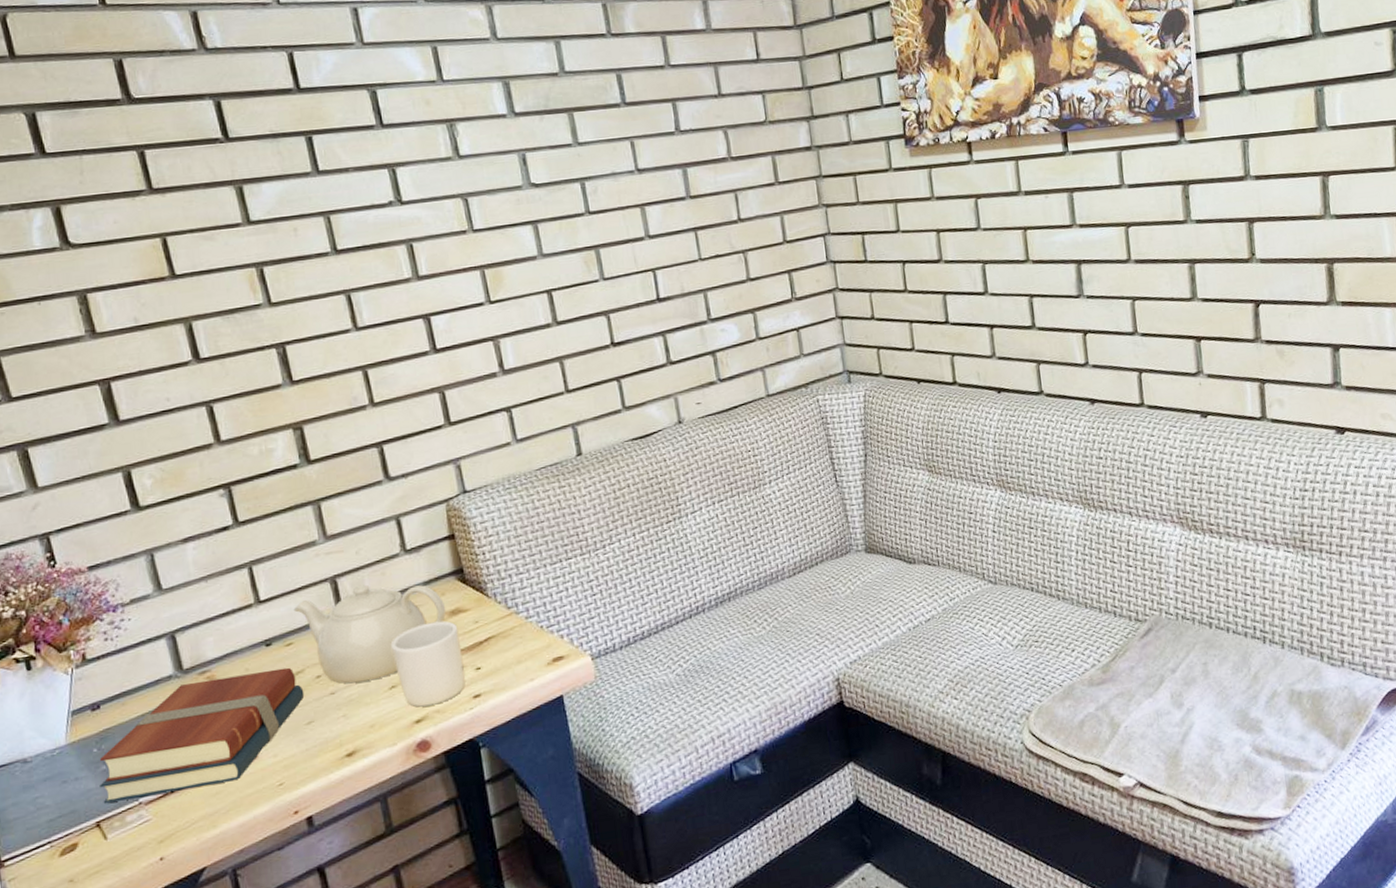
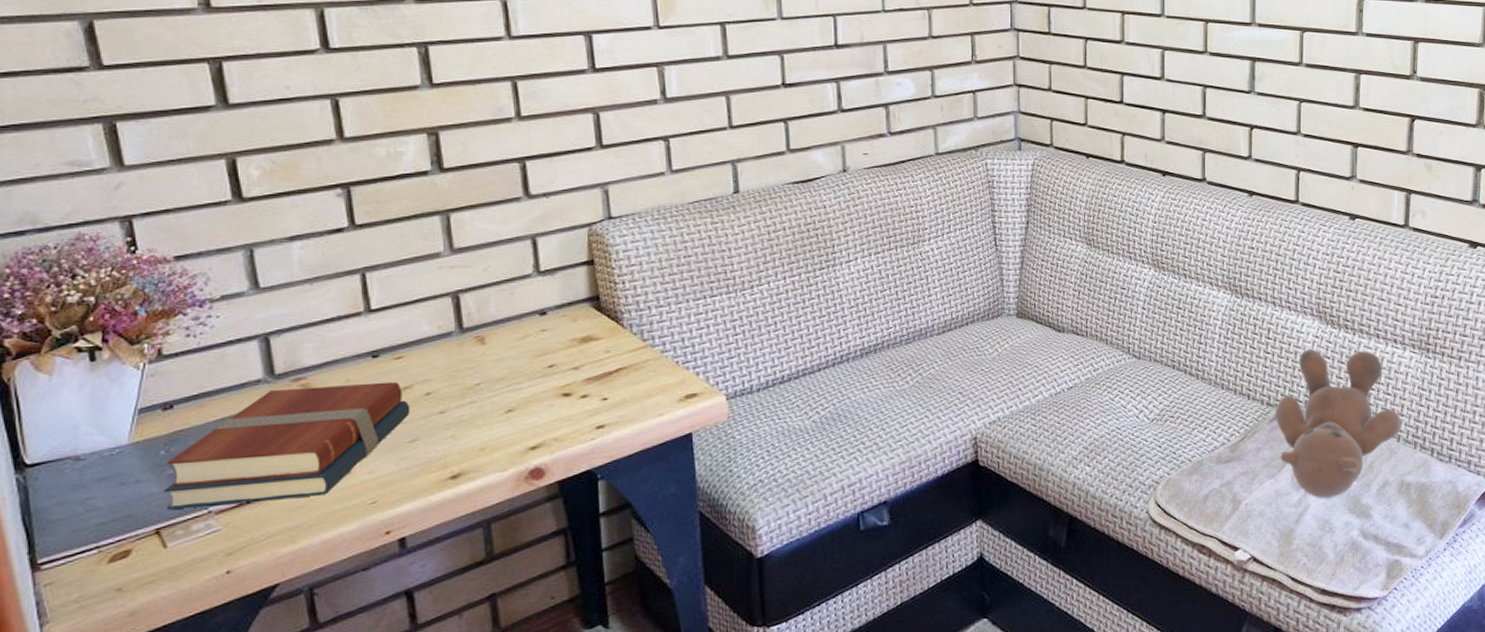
teapot: present [293,584,446,684] -> none [407,303,575,404]
mug: present [390,620,466,707] -> none [512,347,591,434]
teddy bear: none [1144,555,1285,715] -> present [1275,349,1402,498]

